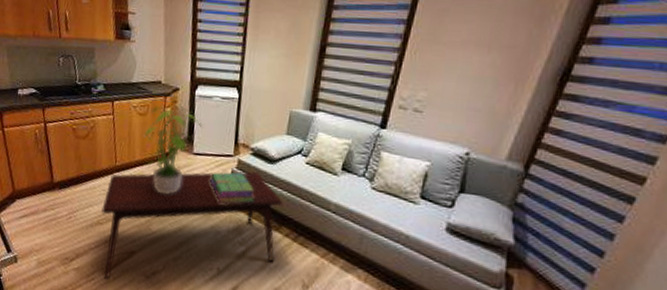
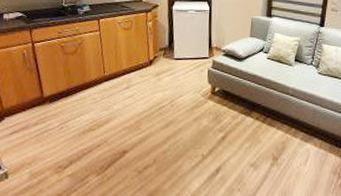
coffee table: present [101,171,282,279] -> none [93,69,251,180]
potted plant: present [143,104,203,195] -> none [129,19,181,97]
stack of books: present [210,172,256,205] -> none [190,71,230,100]

